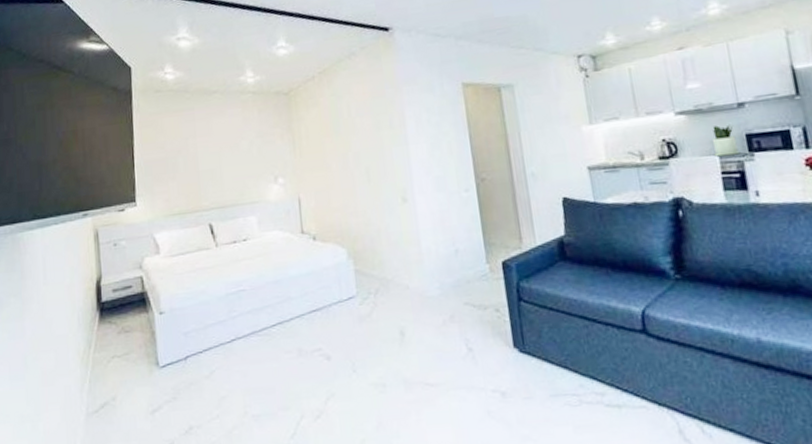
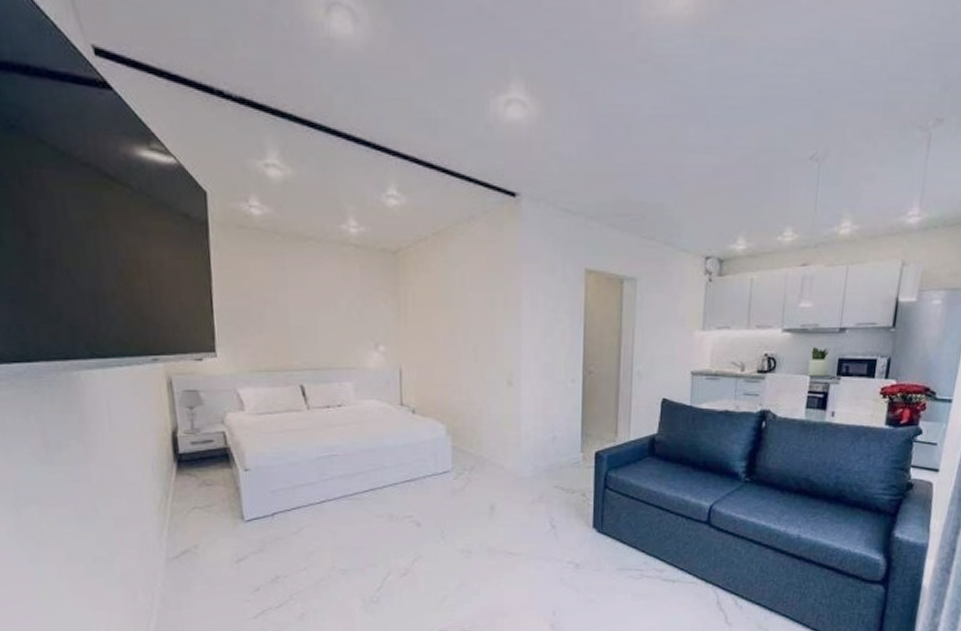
table lamp: none [102,237,125,282] -> present [177,388,204,434]

